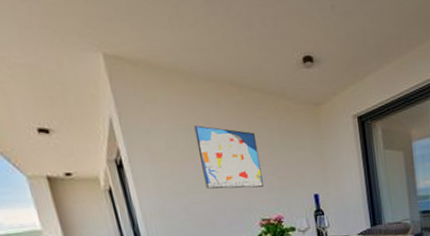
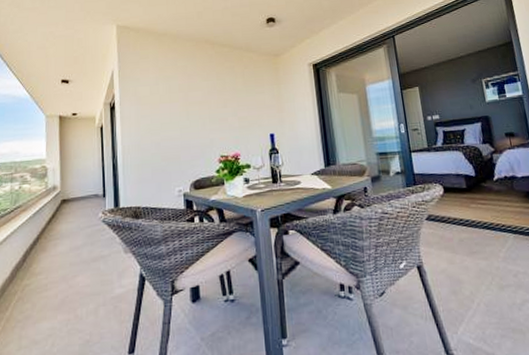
wall art: present [193,125,264,189] -> none [173,75,225,128]

